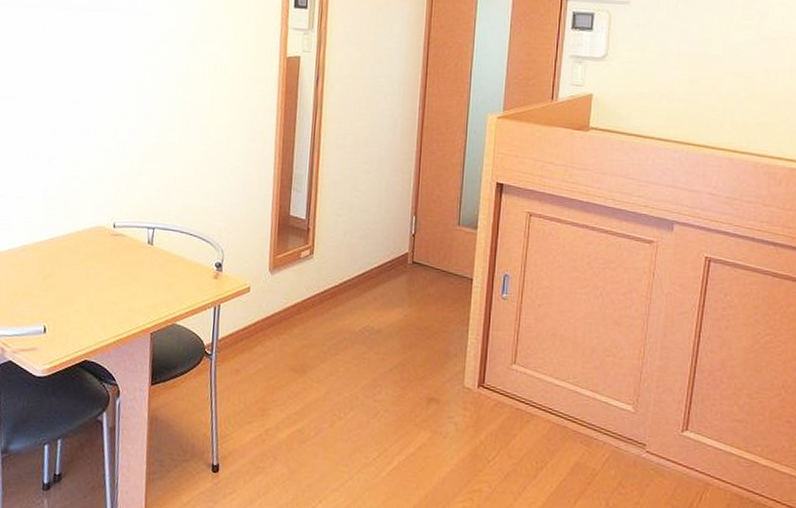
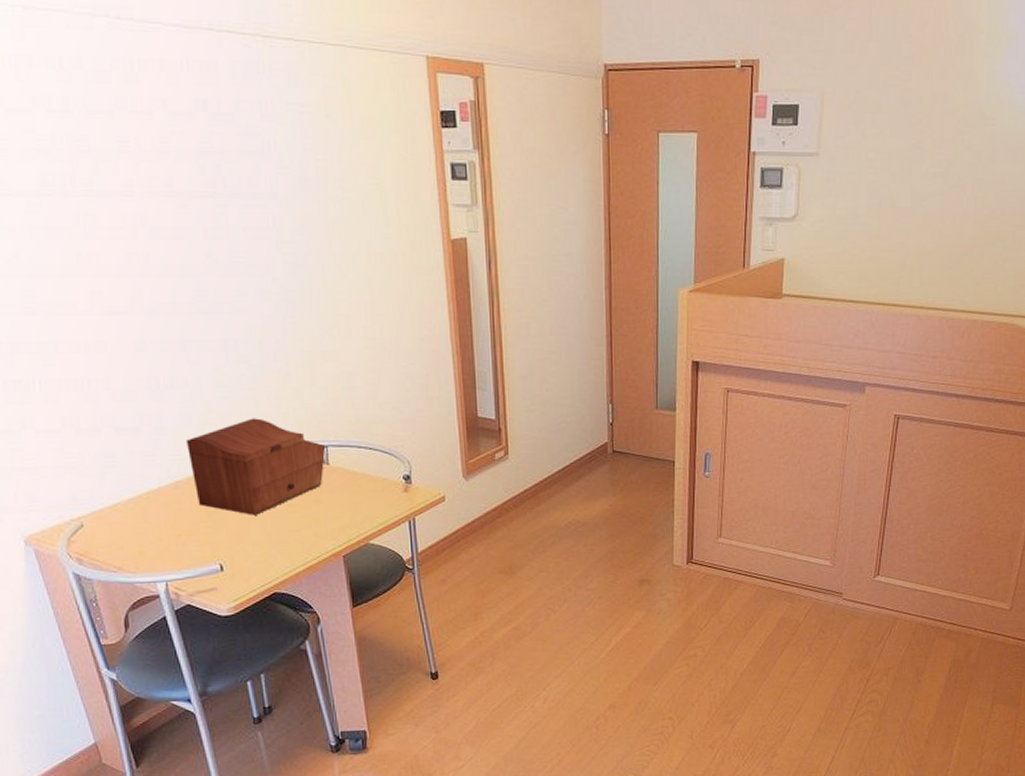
sewing box: none [37,196,153,284] -> present [185,418,326,515]

